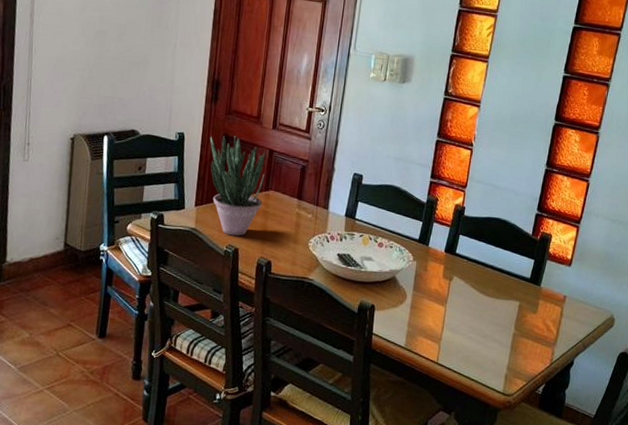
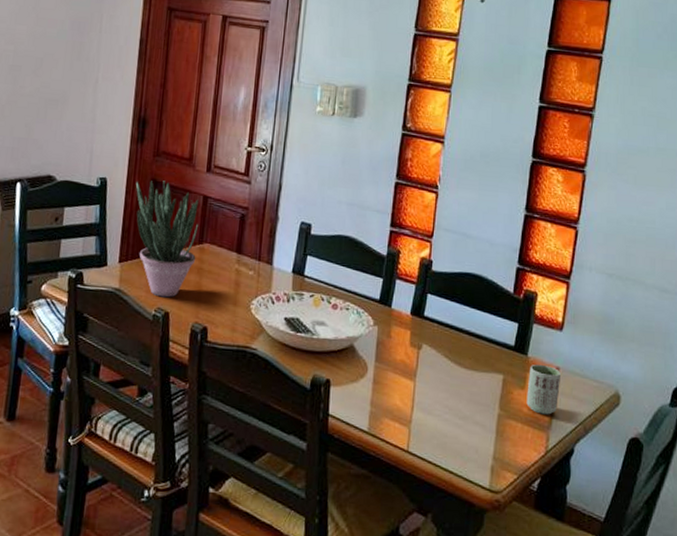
cup: none [537,293,568,334] -> present [526,364,562,415]

